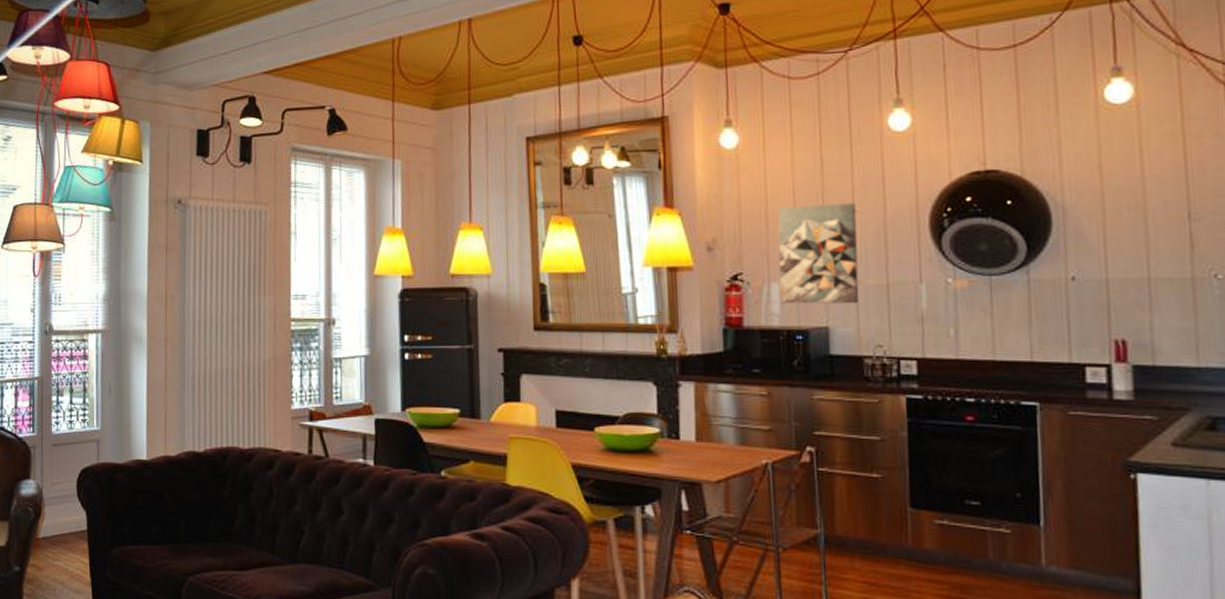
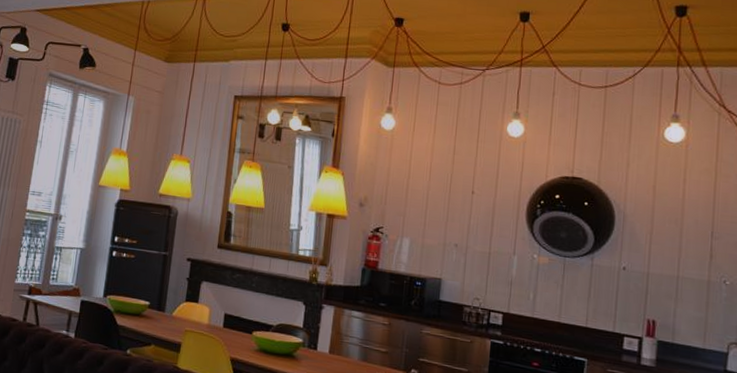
wall art: present [777,202,859,304] -> none [408,181,475,264]

